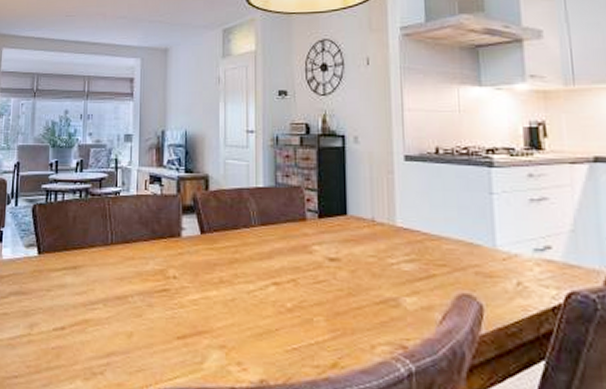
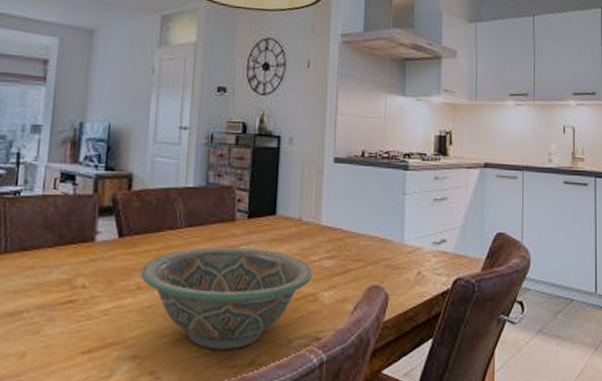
decorative bowl: none [222,245,392,349] -> present [141,246,313,350]

